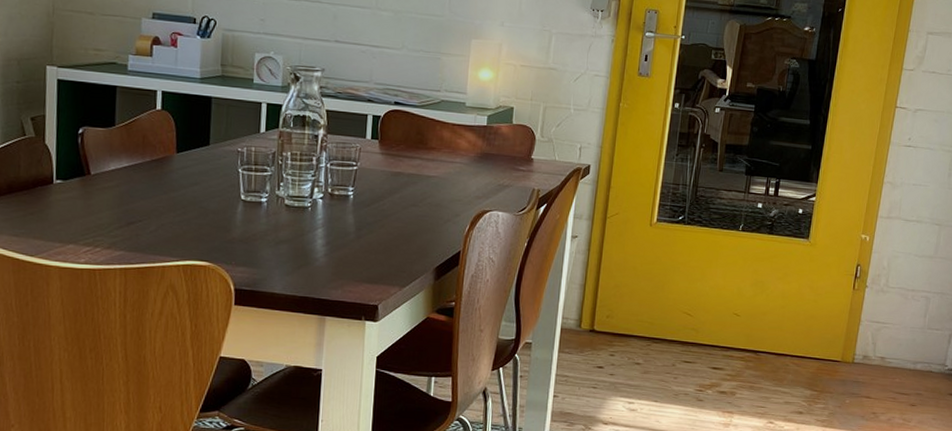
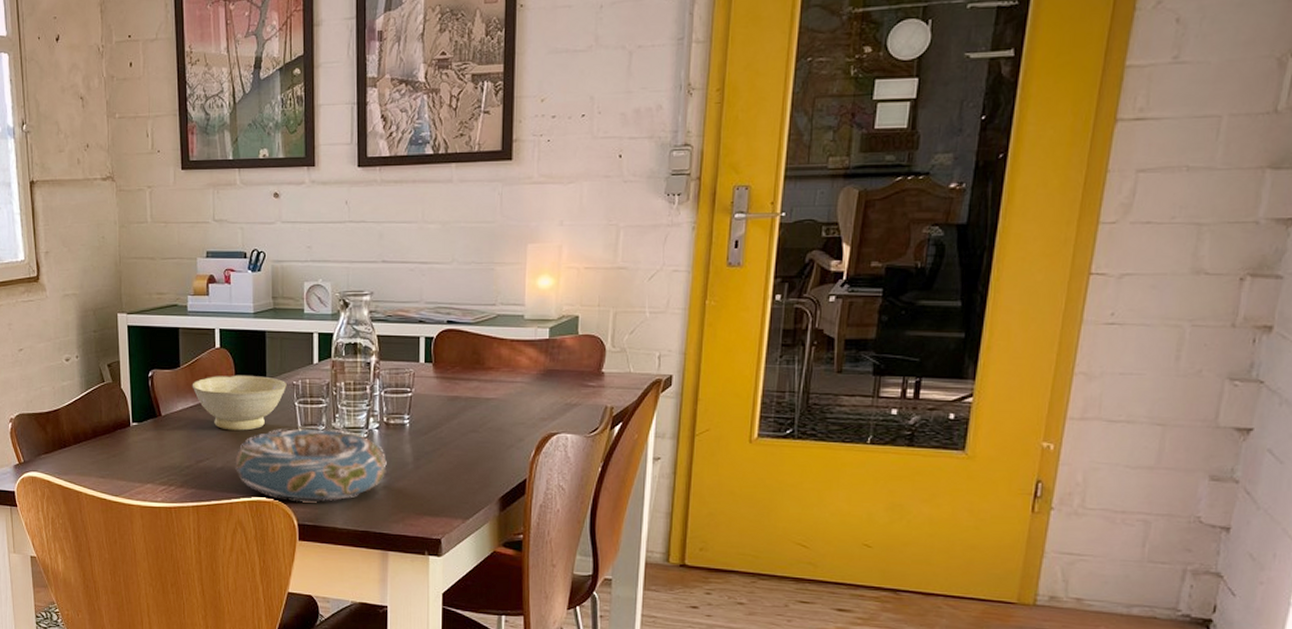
bowl: none [127,137,231,195] -> present [192,375,287,431]
decorative bowl: none [169,194,329,268] -> present [234,428,387,502]

